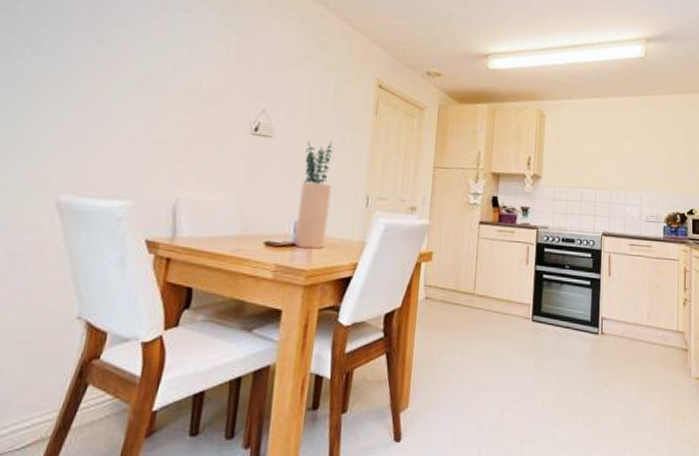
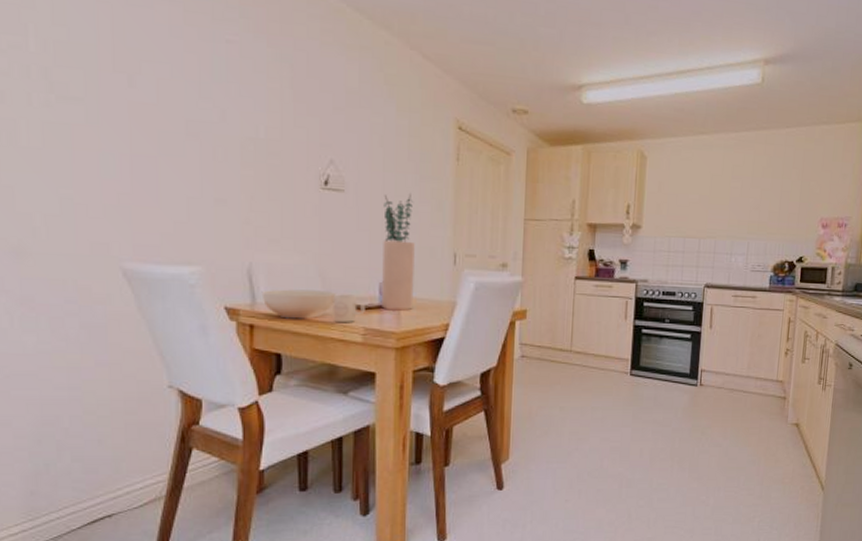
bowl: none [182,224,253,255] -> present [261,289,336,319]
mug: none [247,231,279,260] -> present [333,294,365,323]

